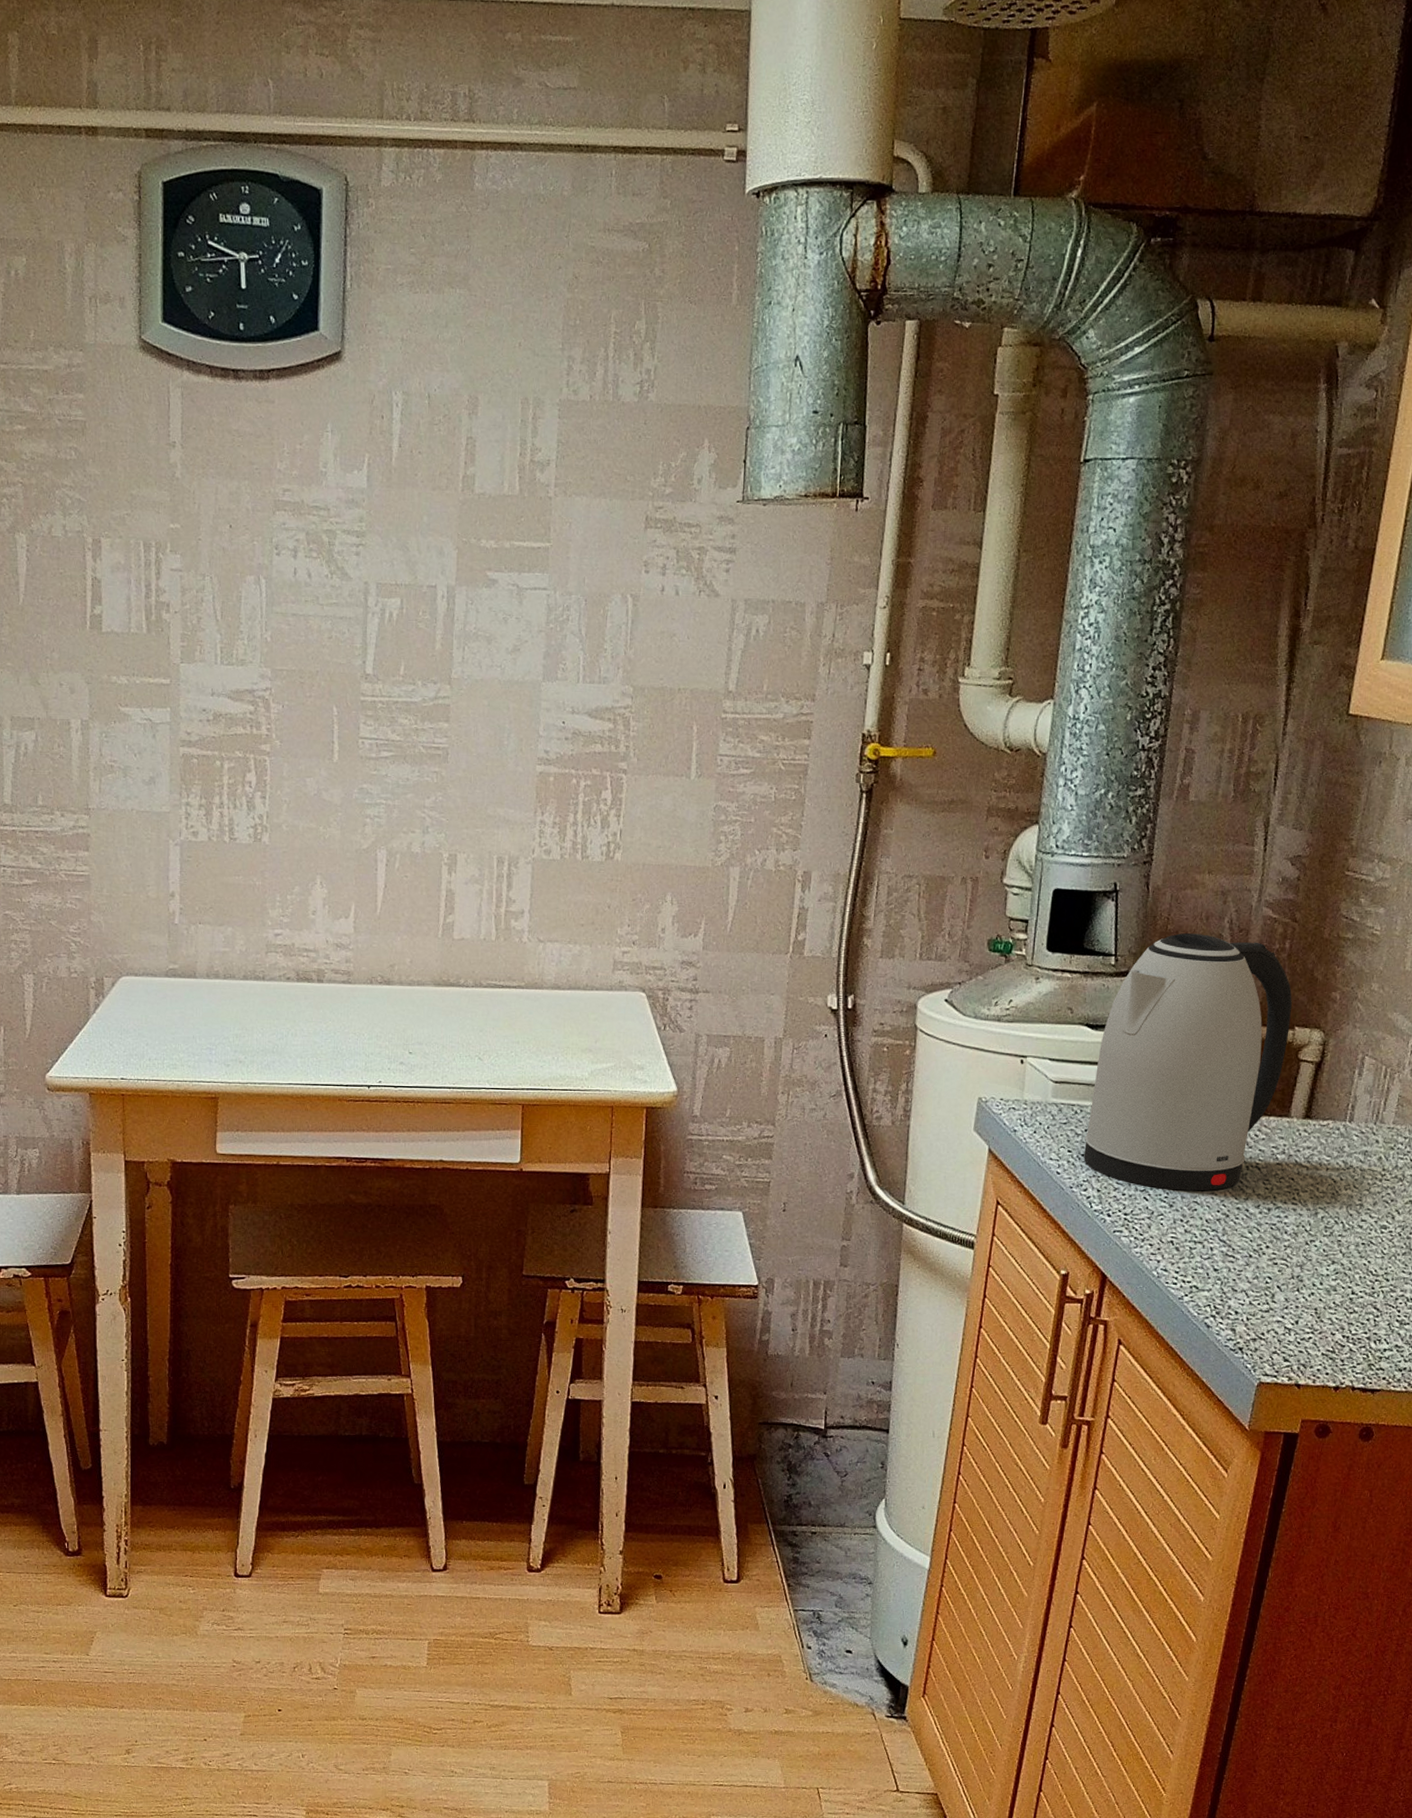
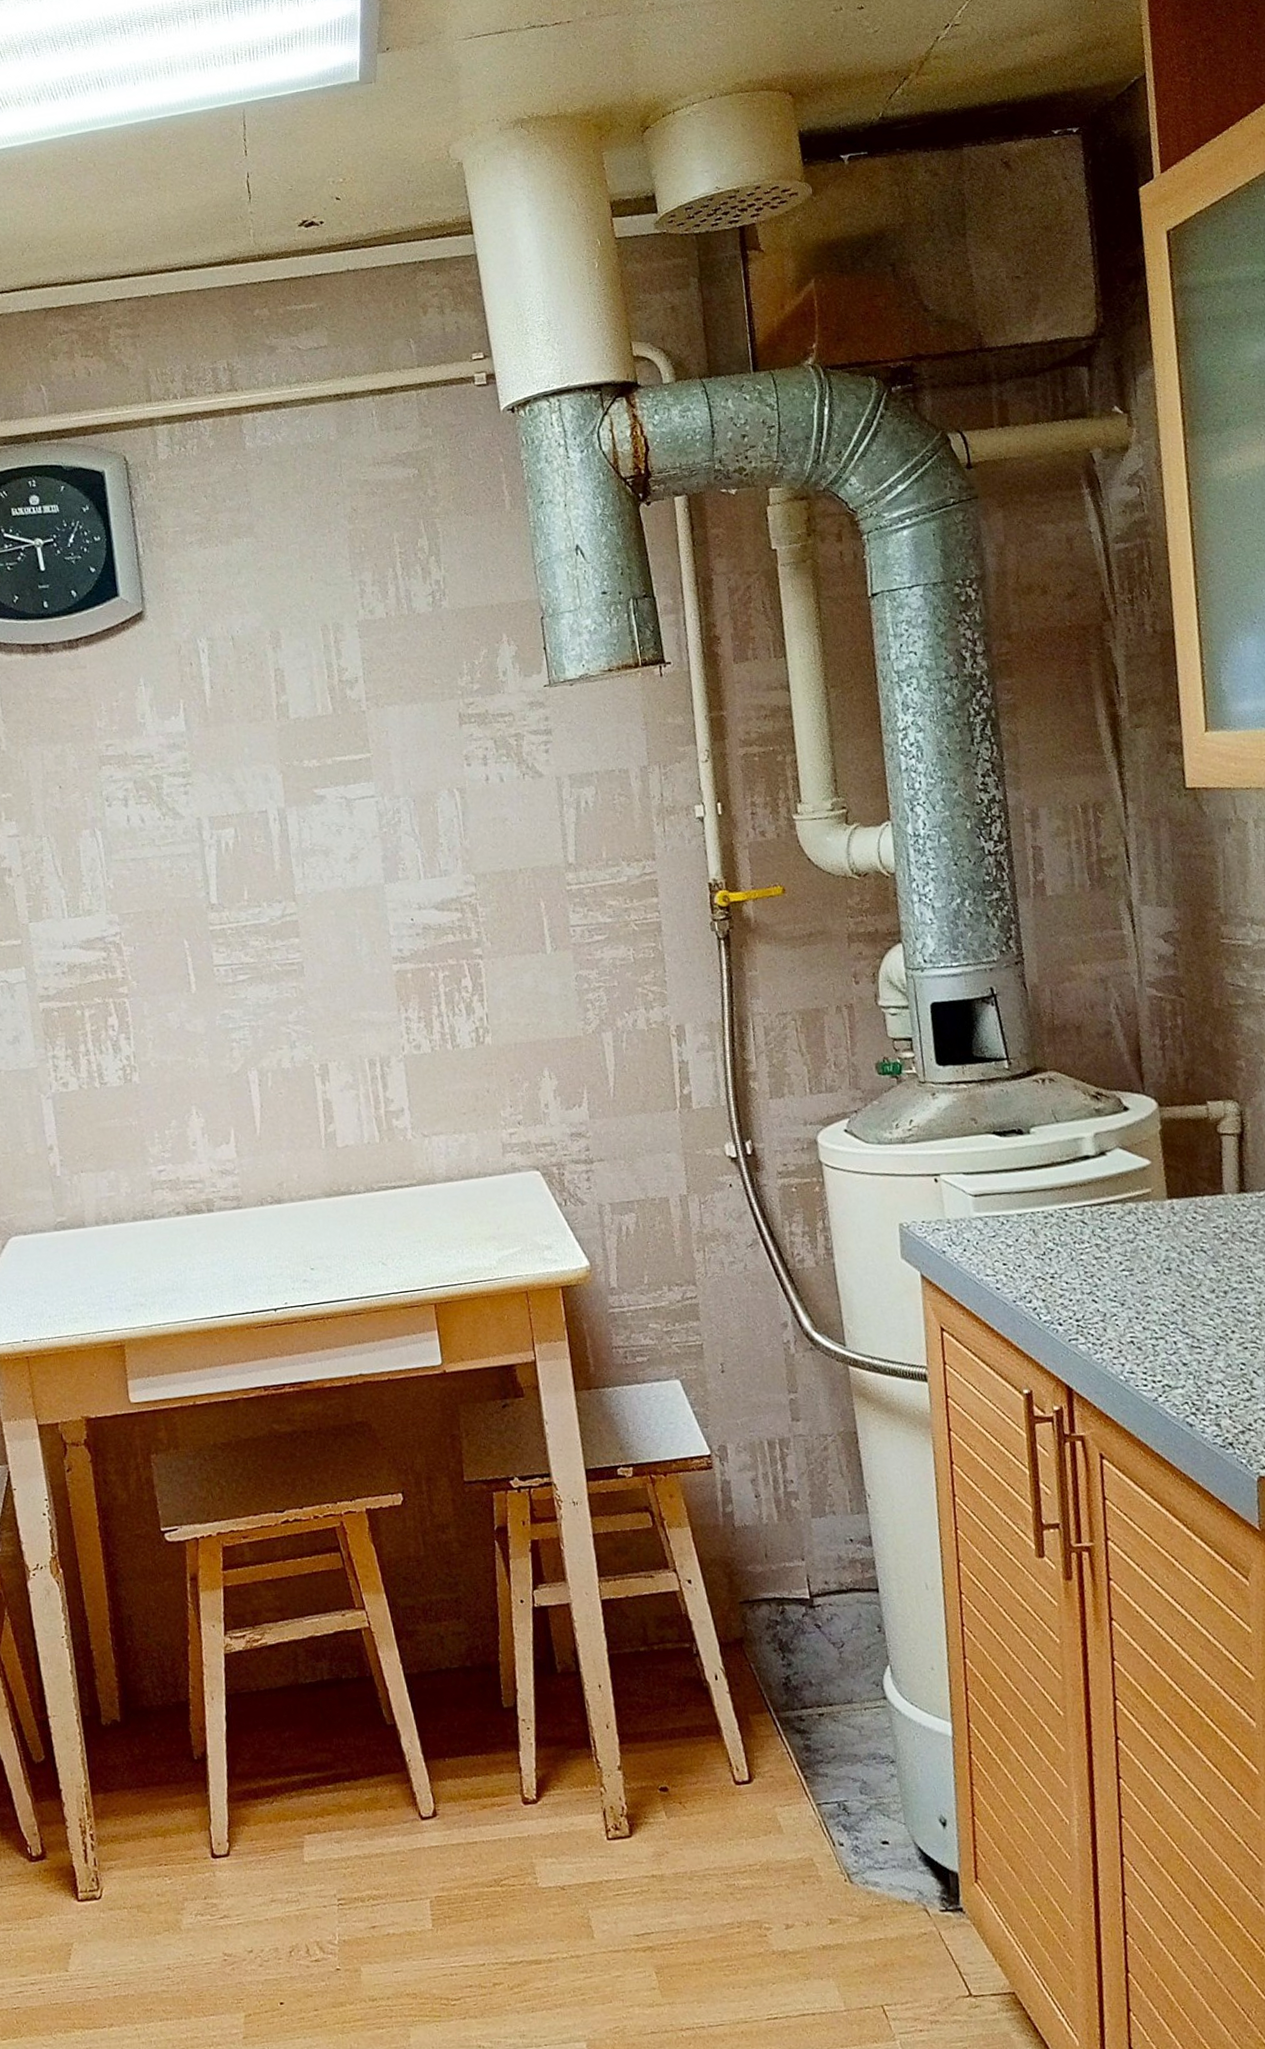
kettle: present [1084,933,1292,1191] -> none [1012,1023,1205,1289]

